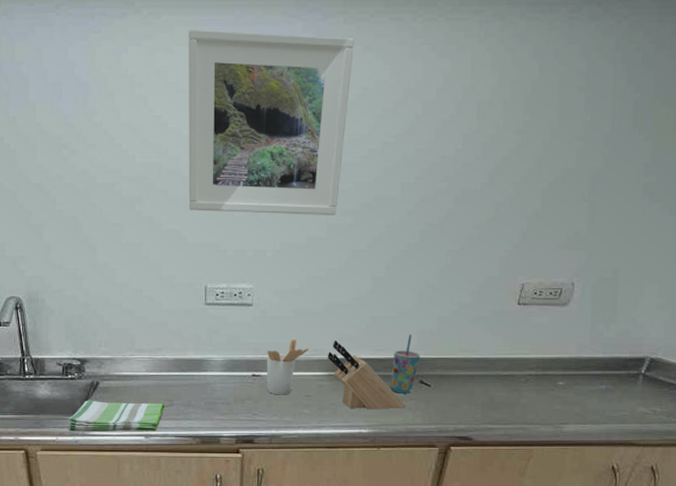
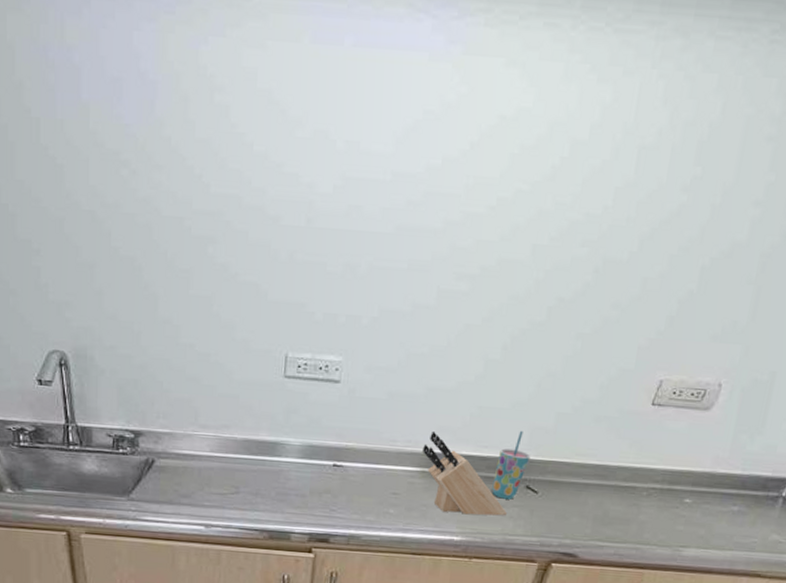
dish towel: present [68,400,165,432] -> none [117,479,230,521]
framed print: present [188,29,354,216] -> none [272,18,495,280]
utensil holder: present [266,339,309,395] -> none [349,426,402,491]

